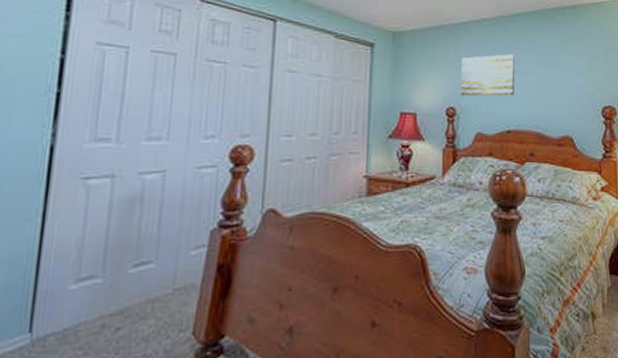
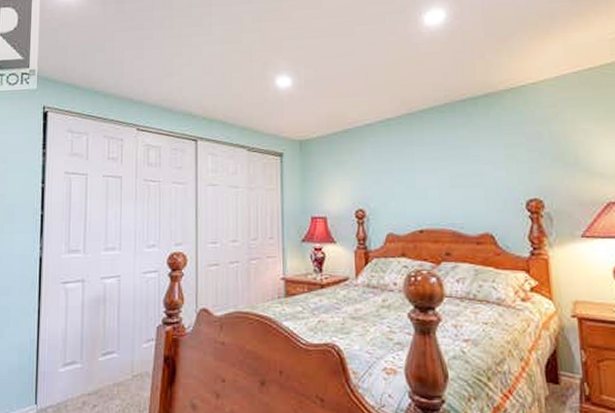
wall art: present [460,54,516,97] -> none [367,152,425,198]

